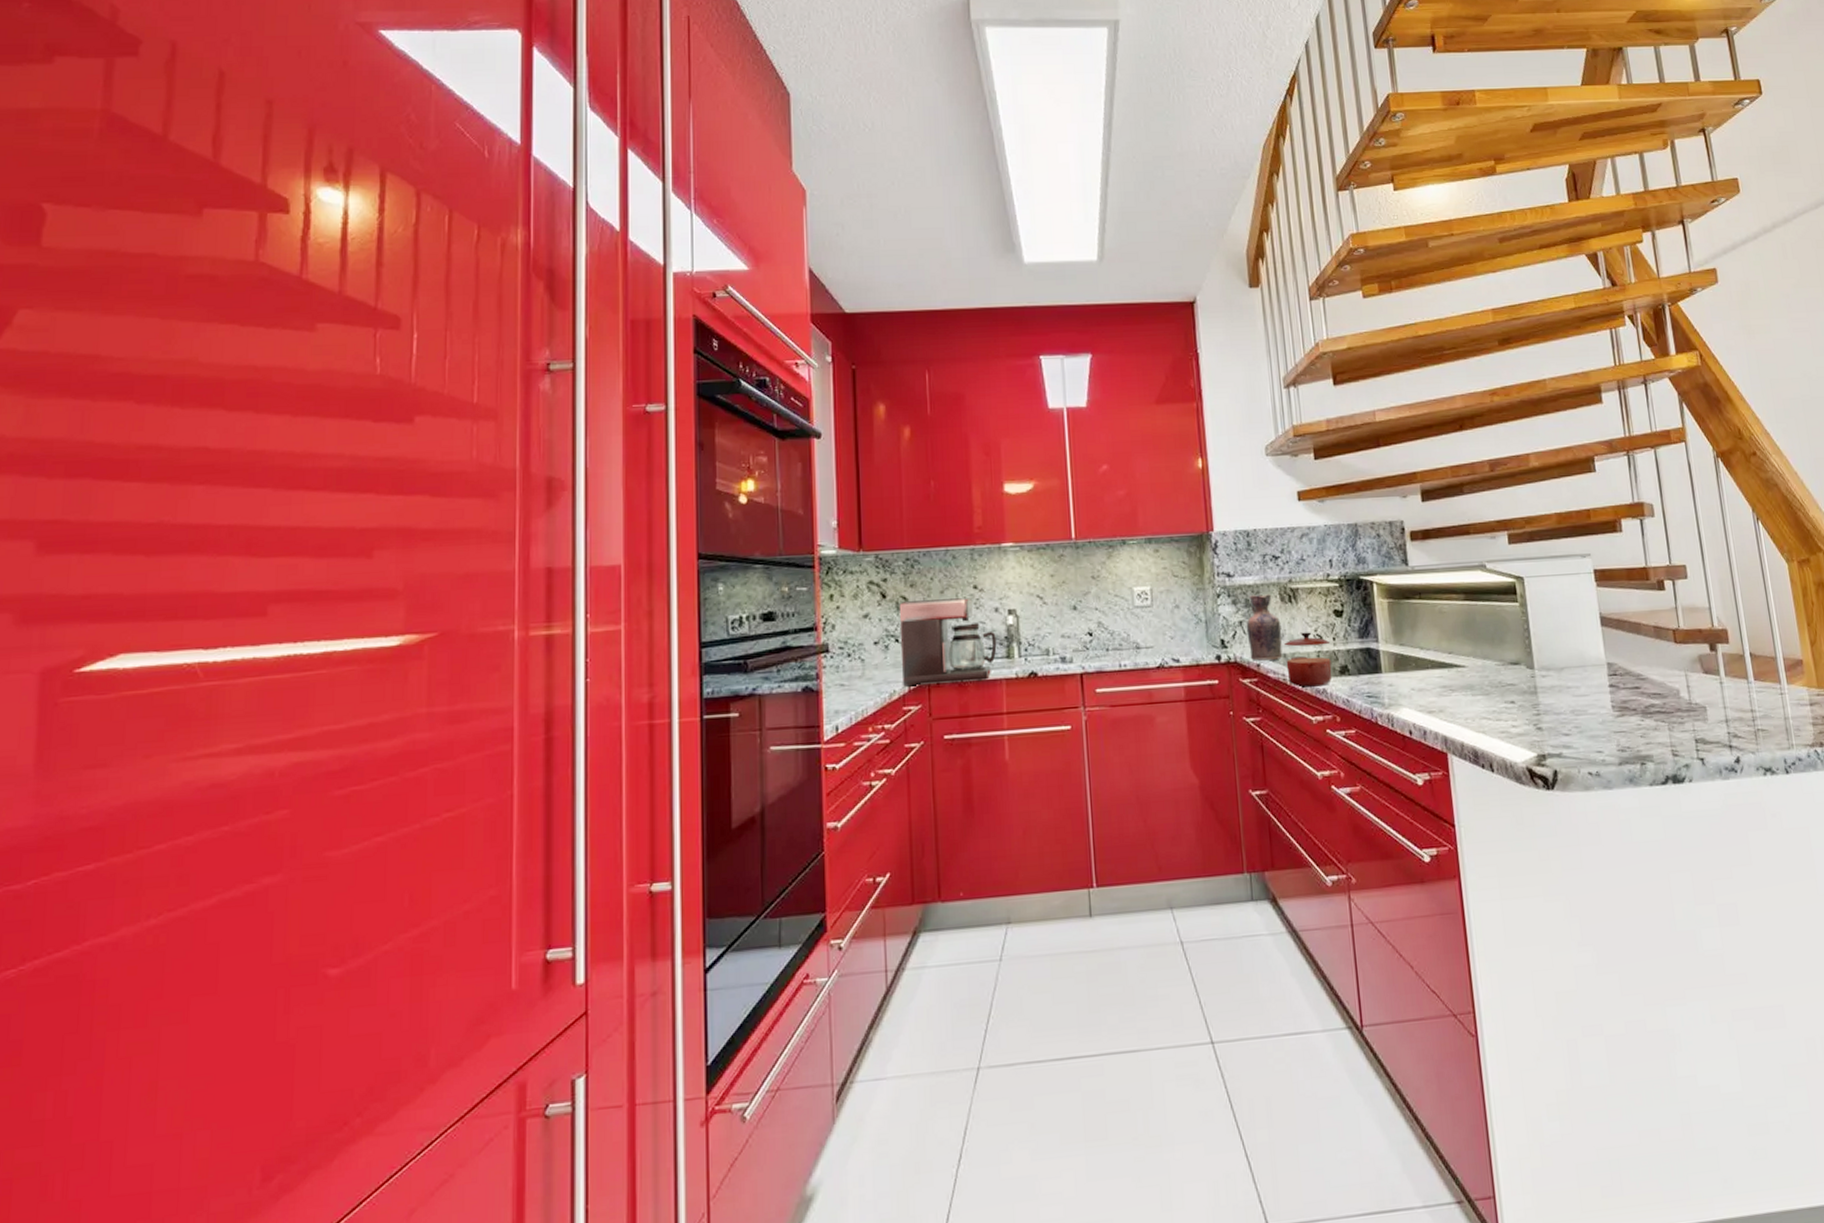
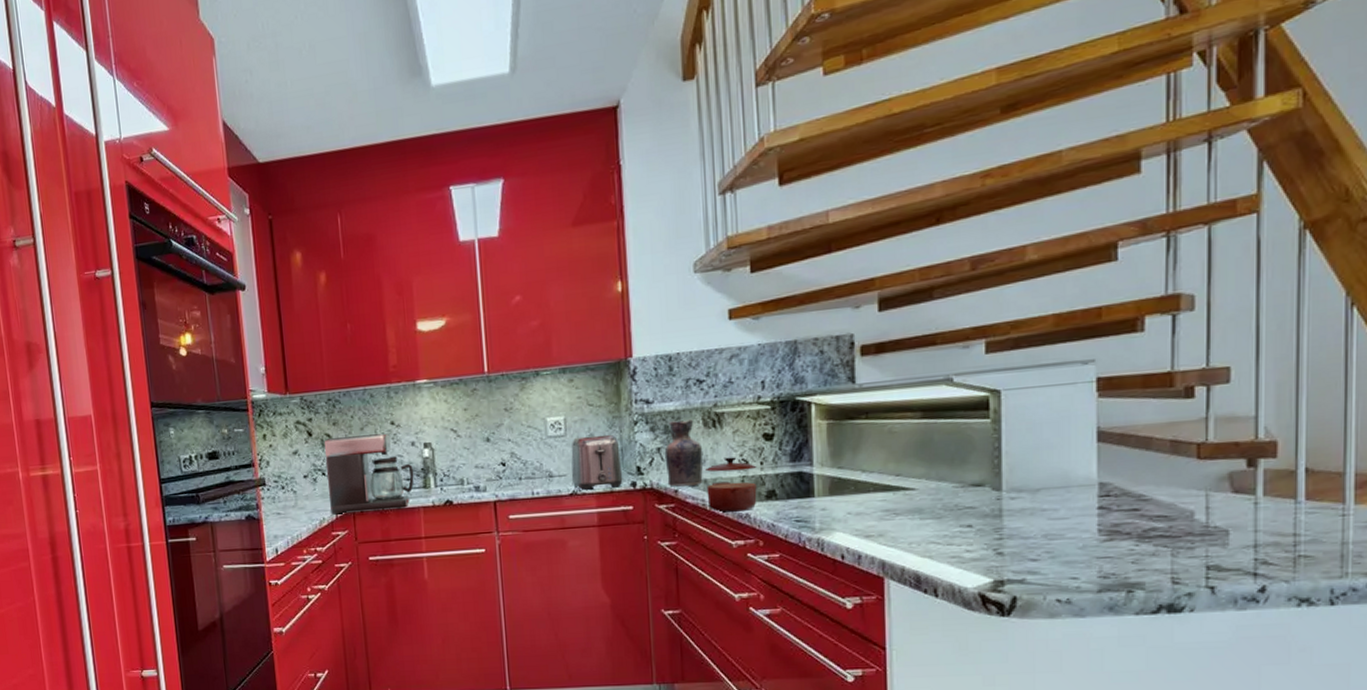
toaster: none [1157,606,1208,663] -> present [571,434,623,490]

